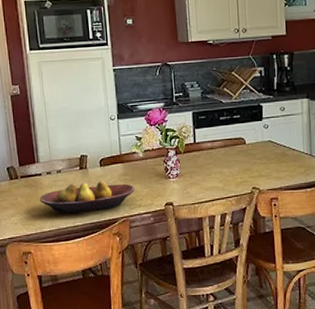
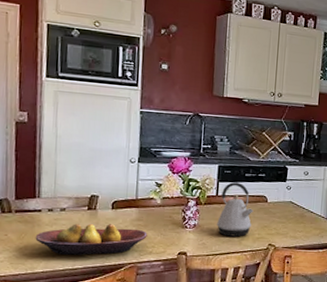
kettle: none [198,127,233,183] -> present [217,182,254,237]

